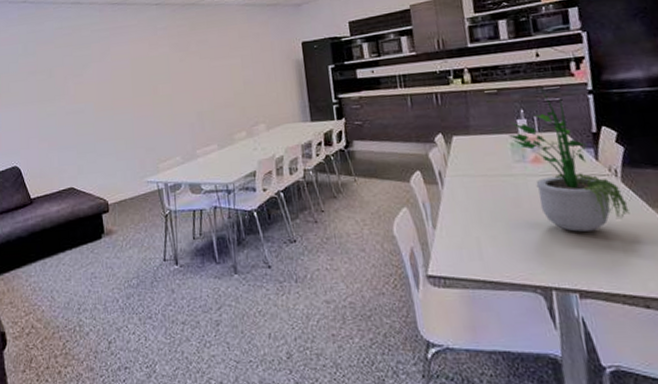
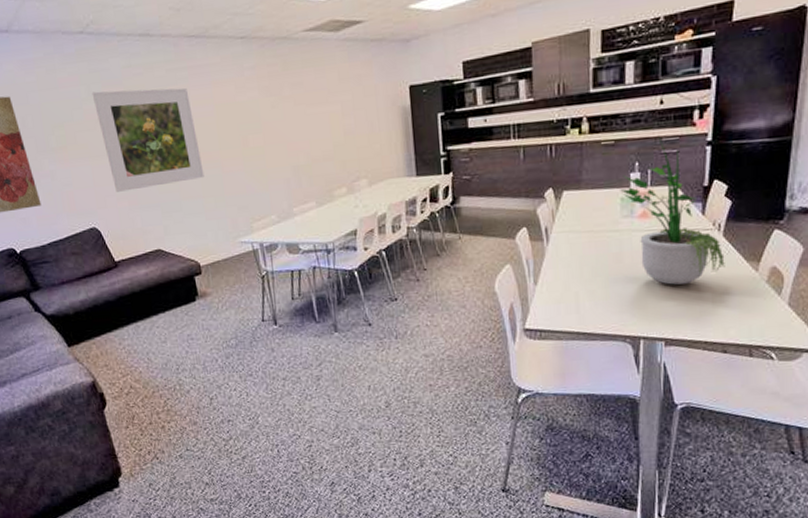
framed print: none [27,45,118,134] -> present [92,87,205,192]

